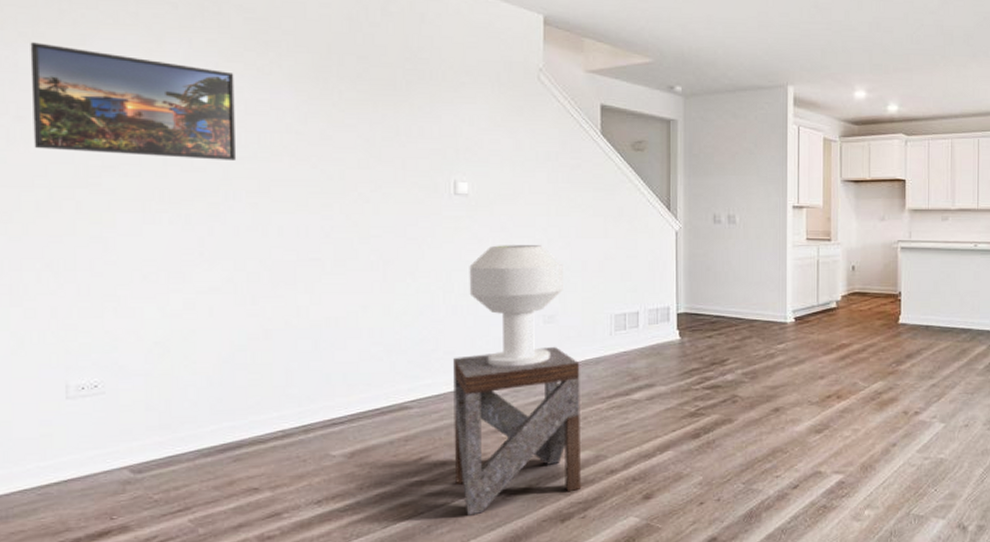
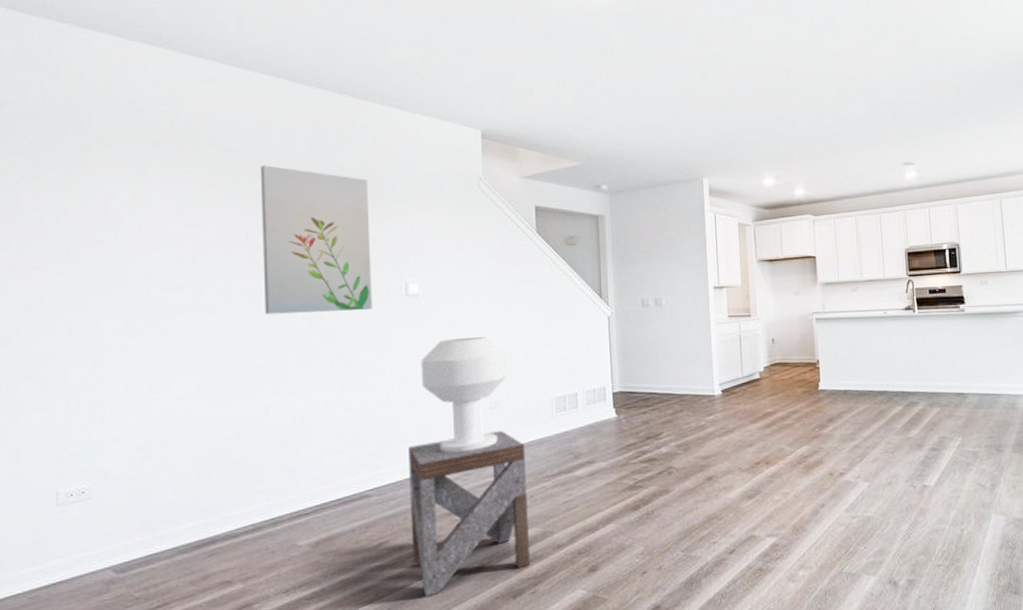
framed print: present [30,42,237,160] -> none [30,184,211,278]
wall art: none [293,39,417,207] -> present [260,165,372,315]

